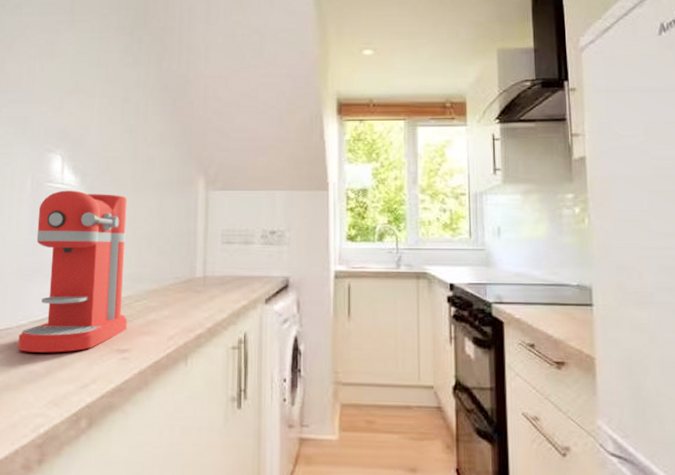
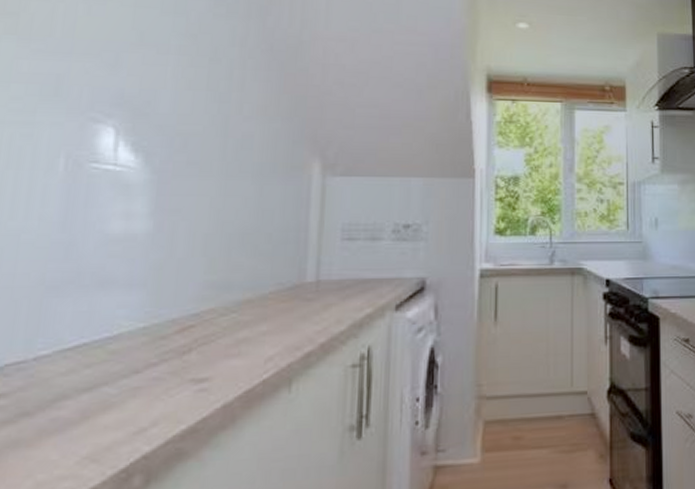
coffee maker: present [18,190,128,353] -> none [34,173,213,393]

